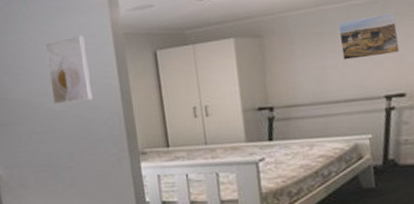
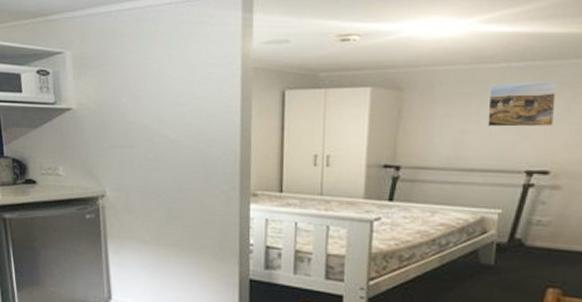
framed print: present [44,35,93,104] -> none [168,64,212,134]

